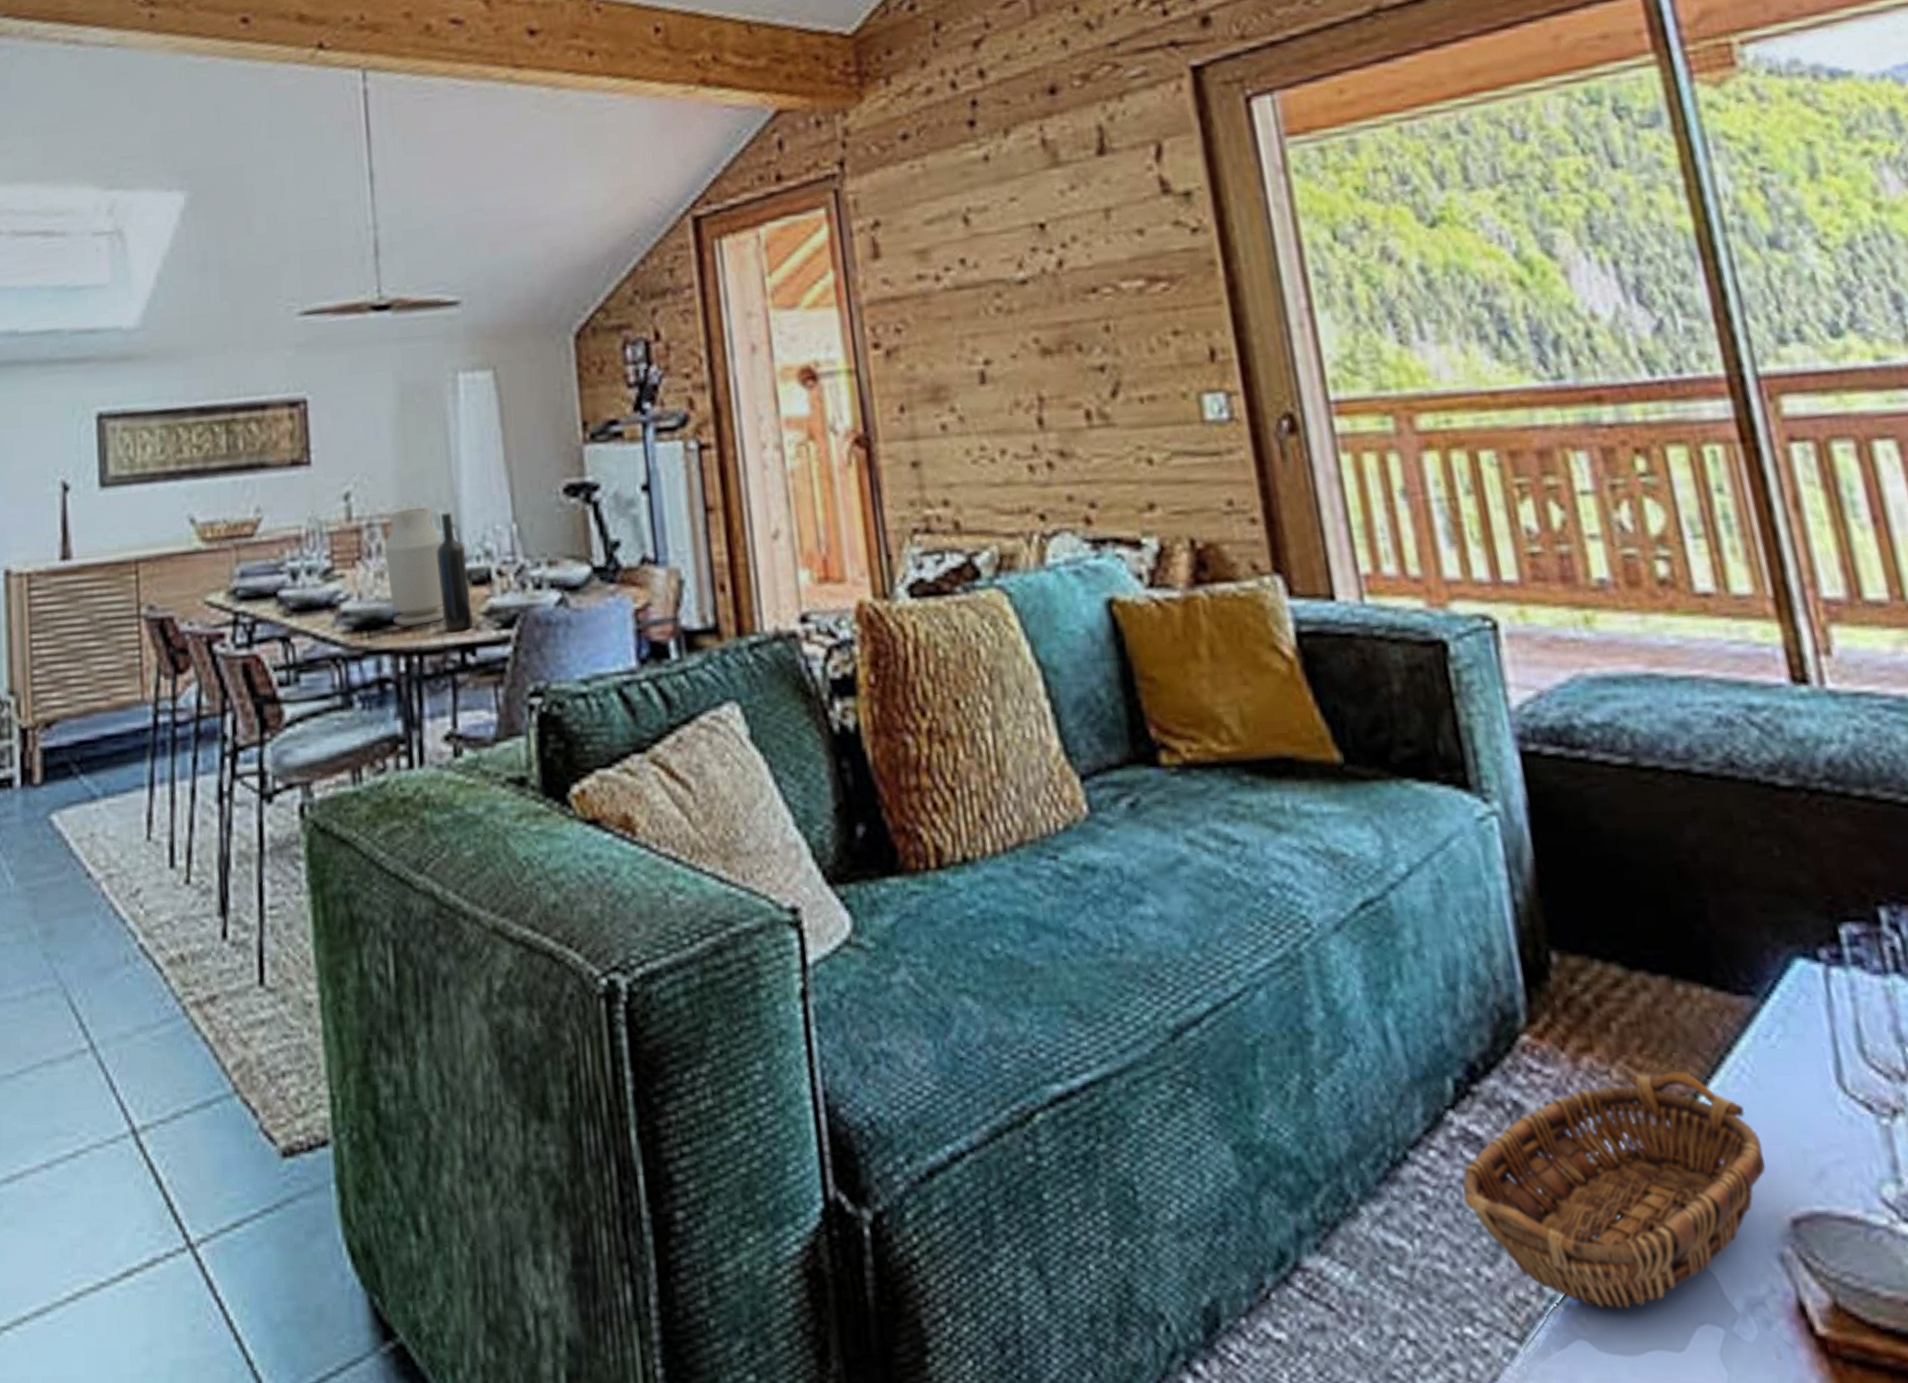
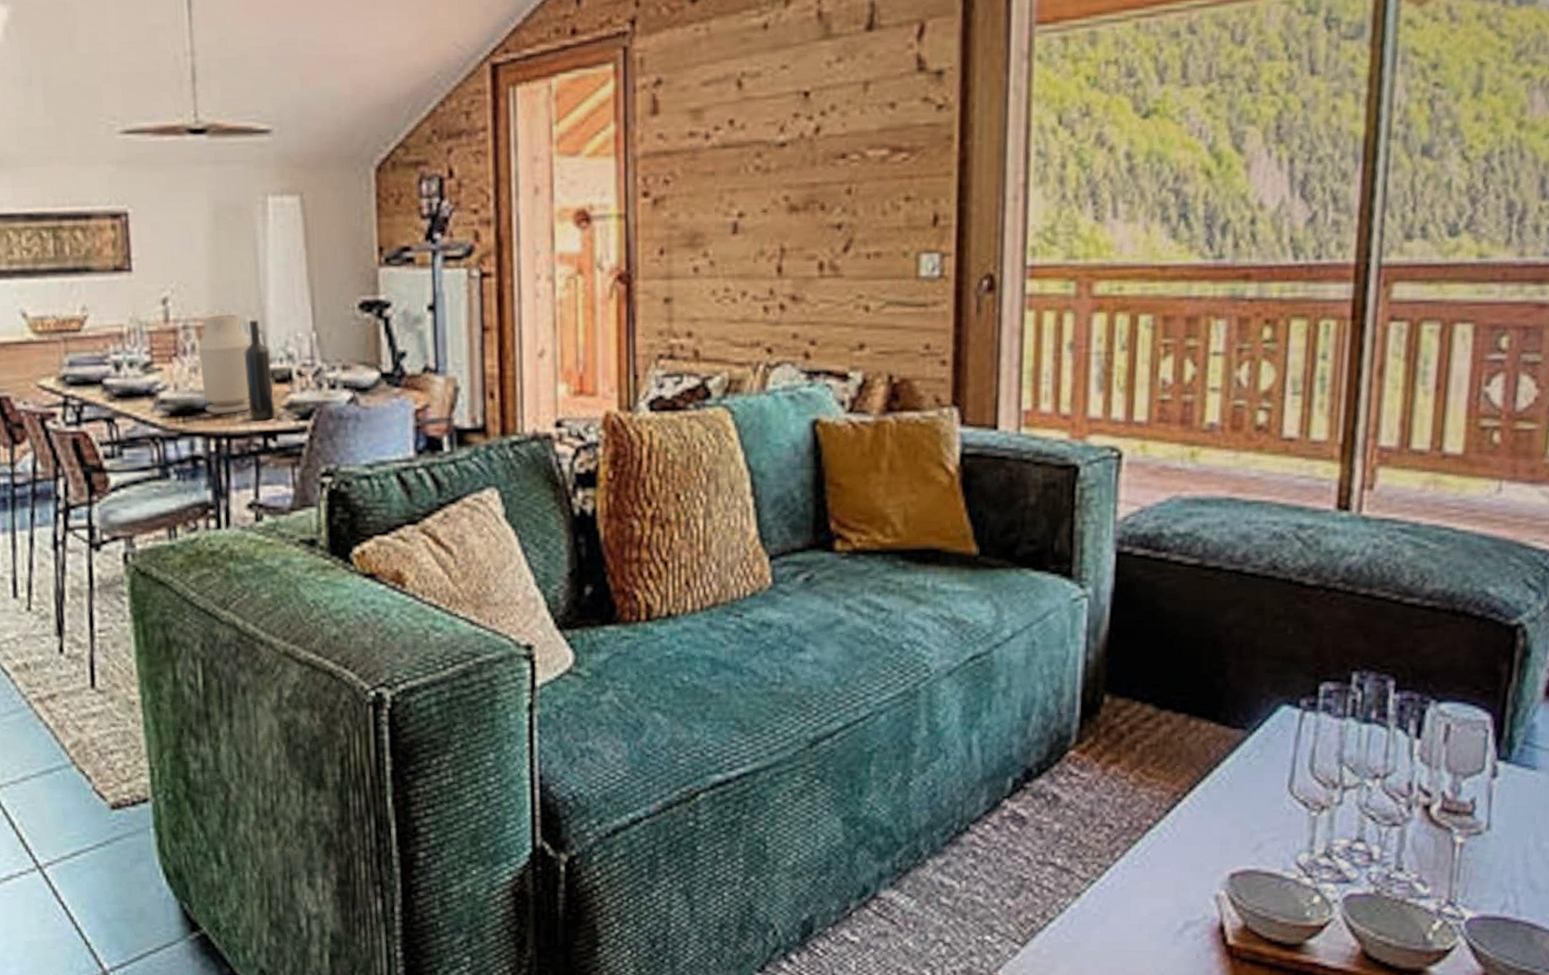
basket: present [1462,1071,1766,1308] -> none [1003,778,1224,926]

